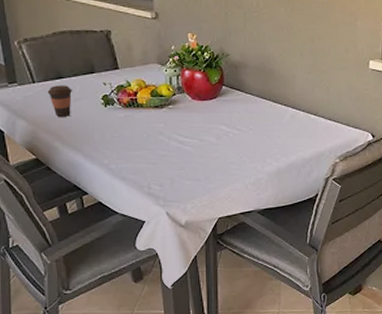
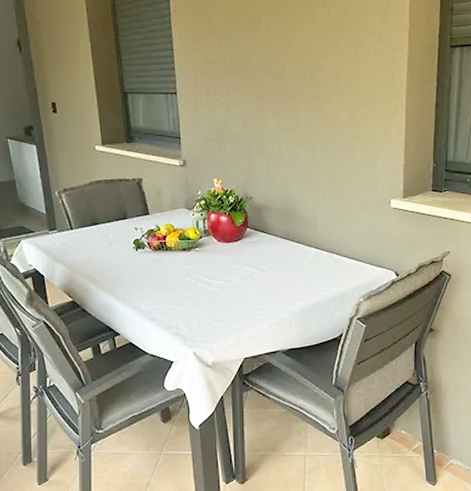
coffee cup: present [47,85,72,117] -> none [84,231,106,261]

